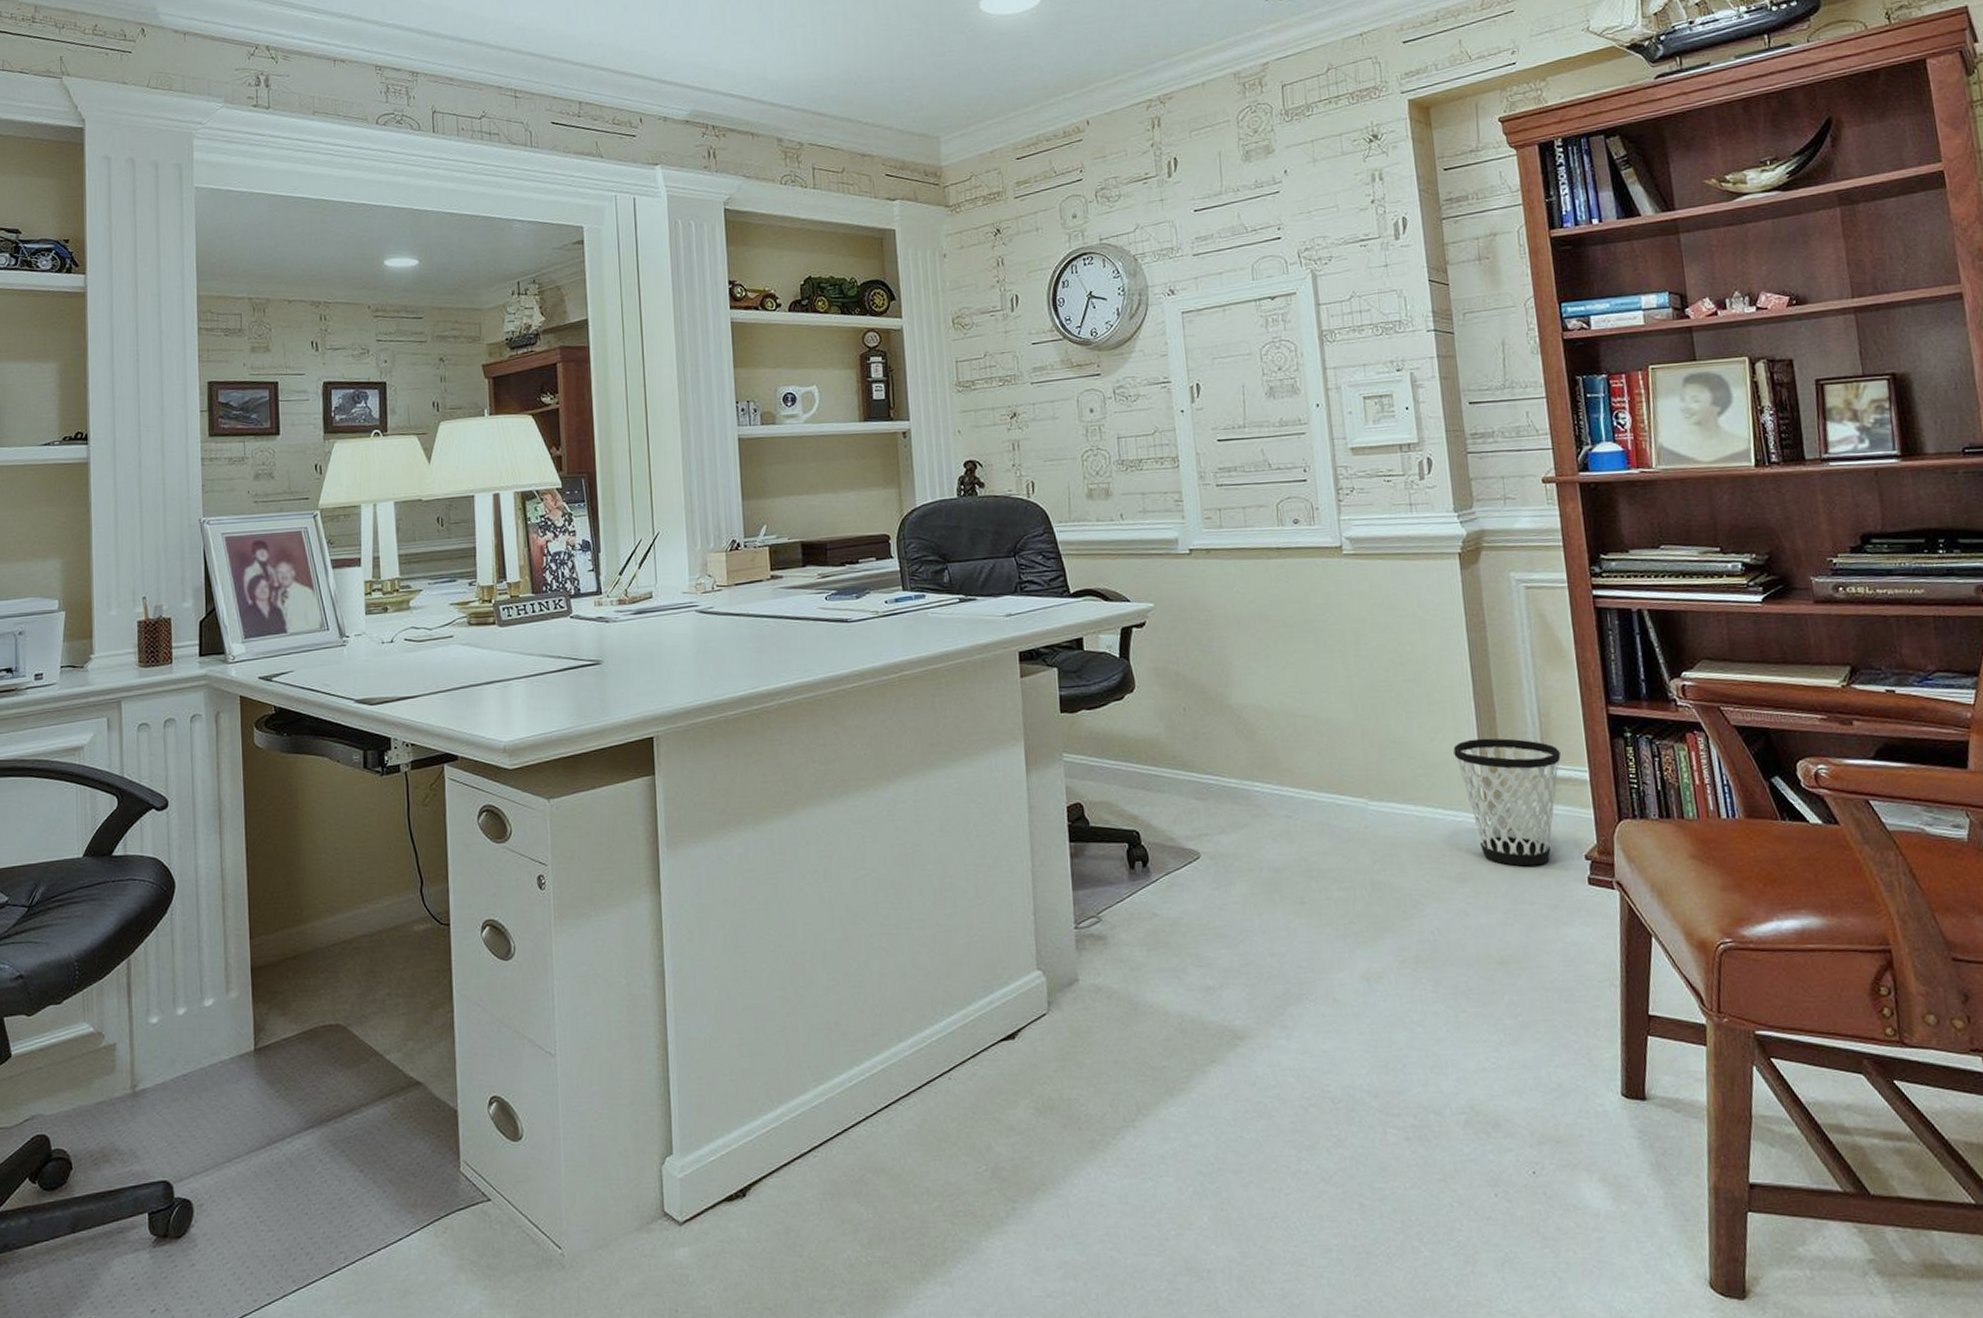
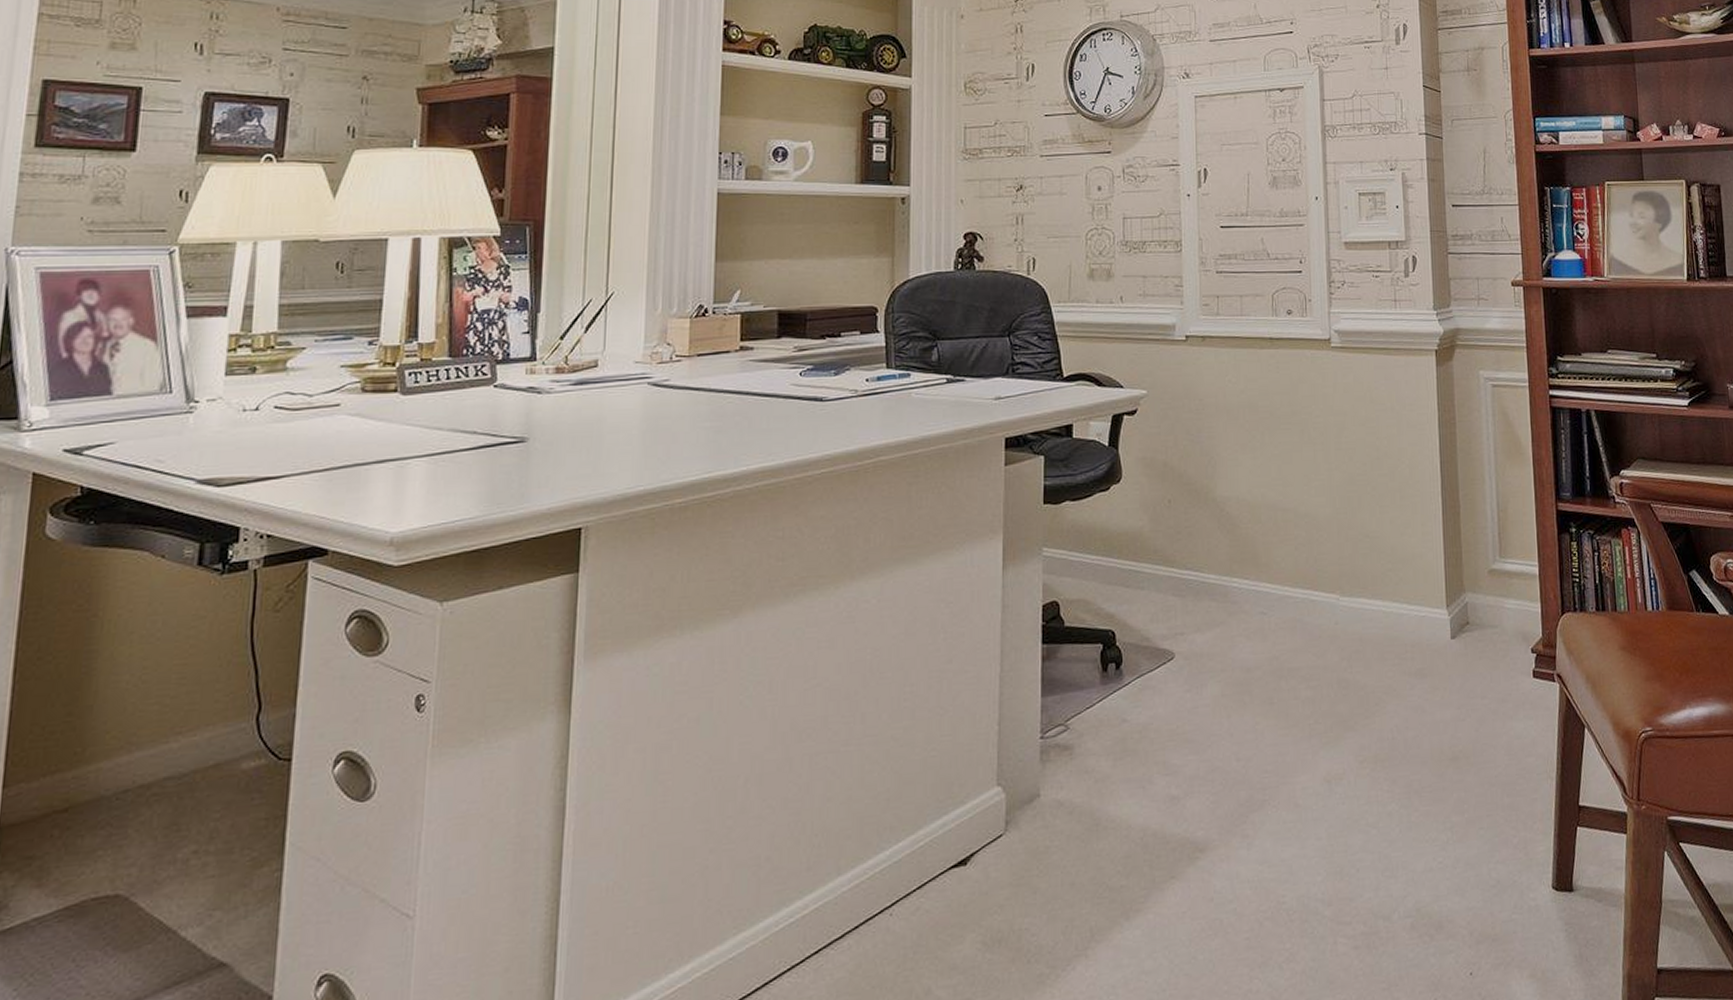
wastebasket: present [1453,738,1561,867] -> none [1421,533,1515,661]

